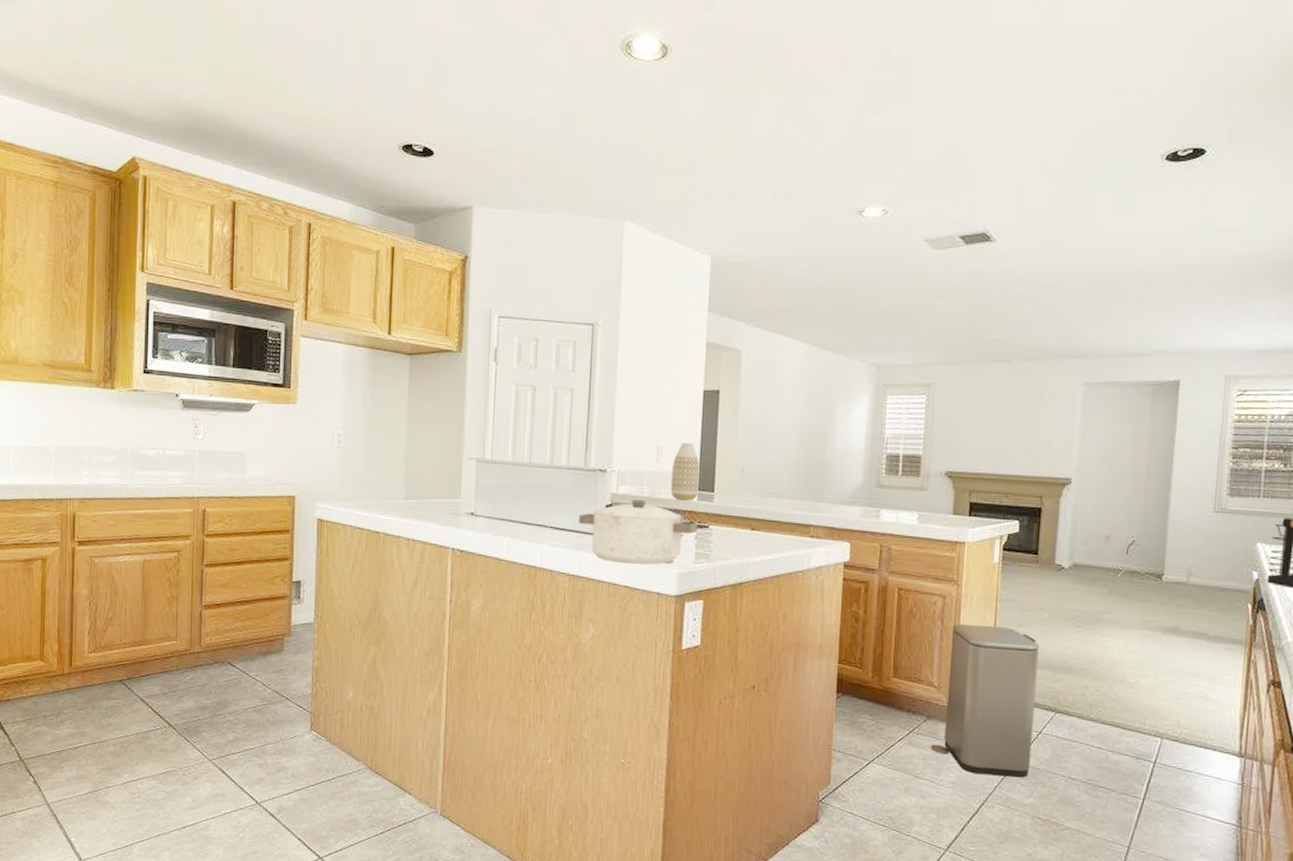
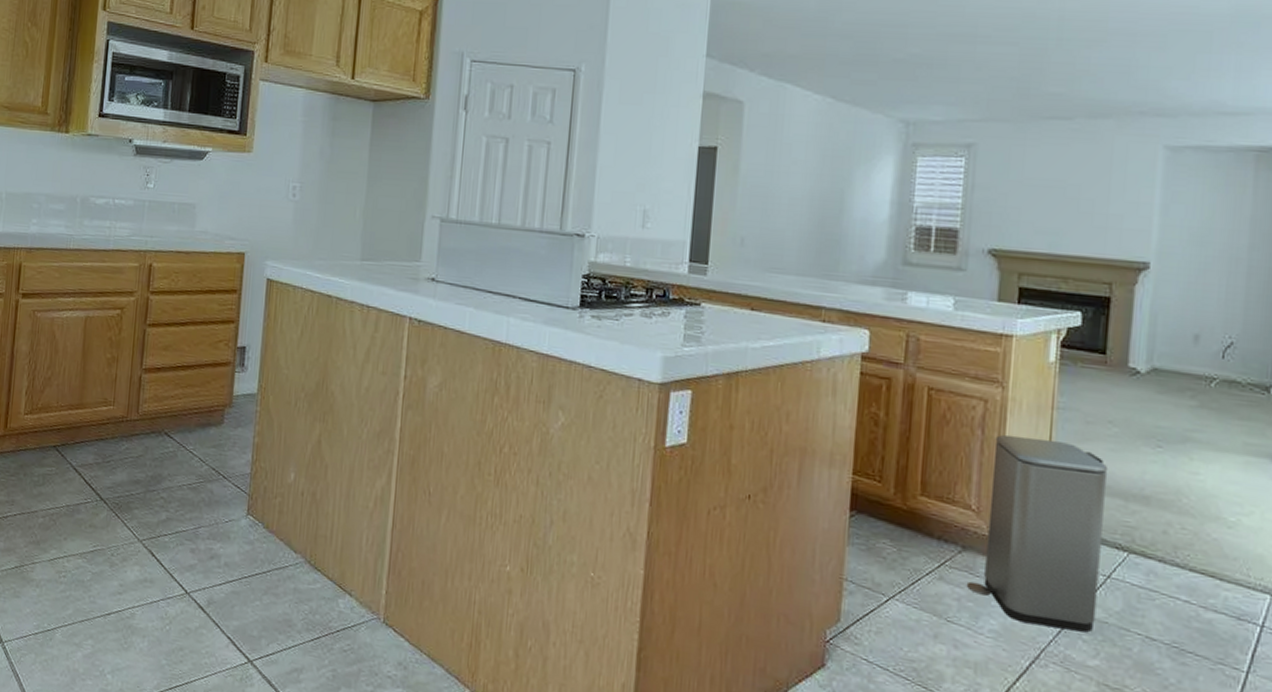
cooking pot: present [578,498,698,565] -> none [550,268,688,346]
vase: present [670,442,700,501] -> none [657,206,692,274]

